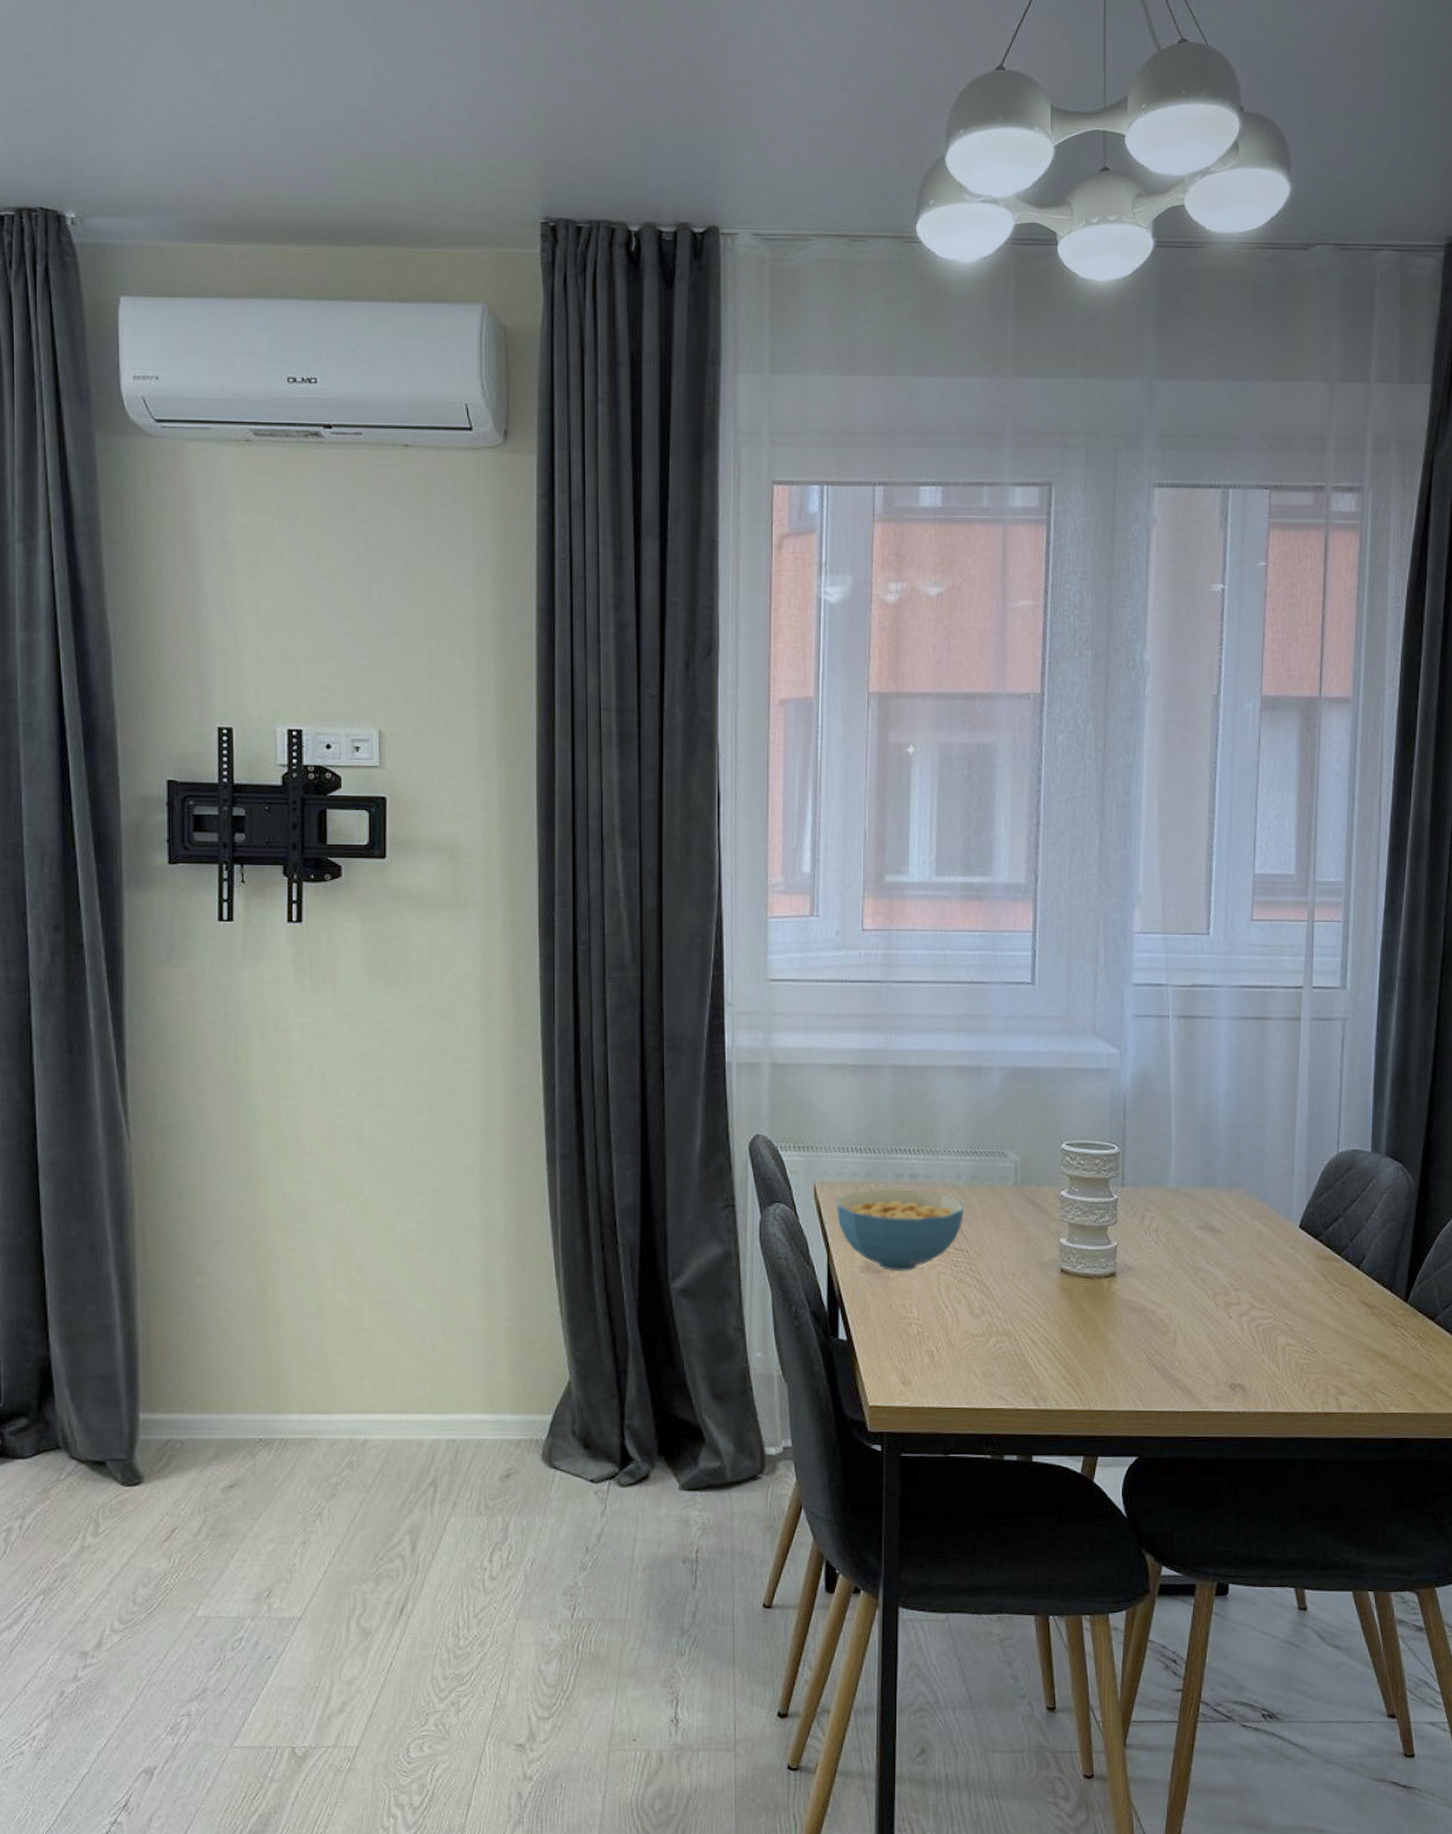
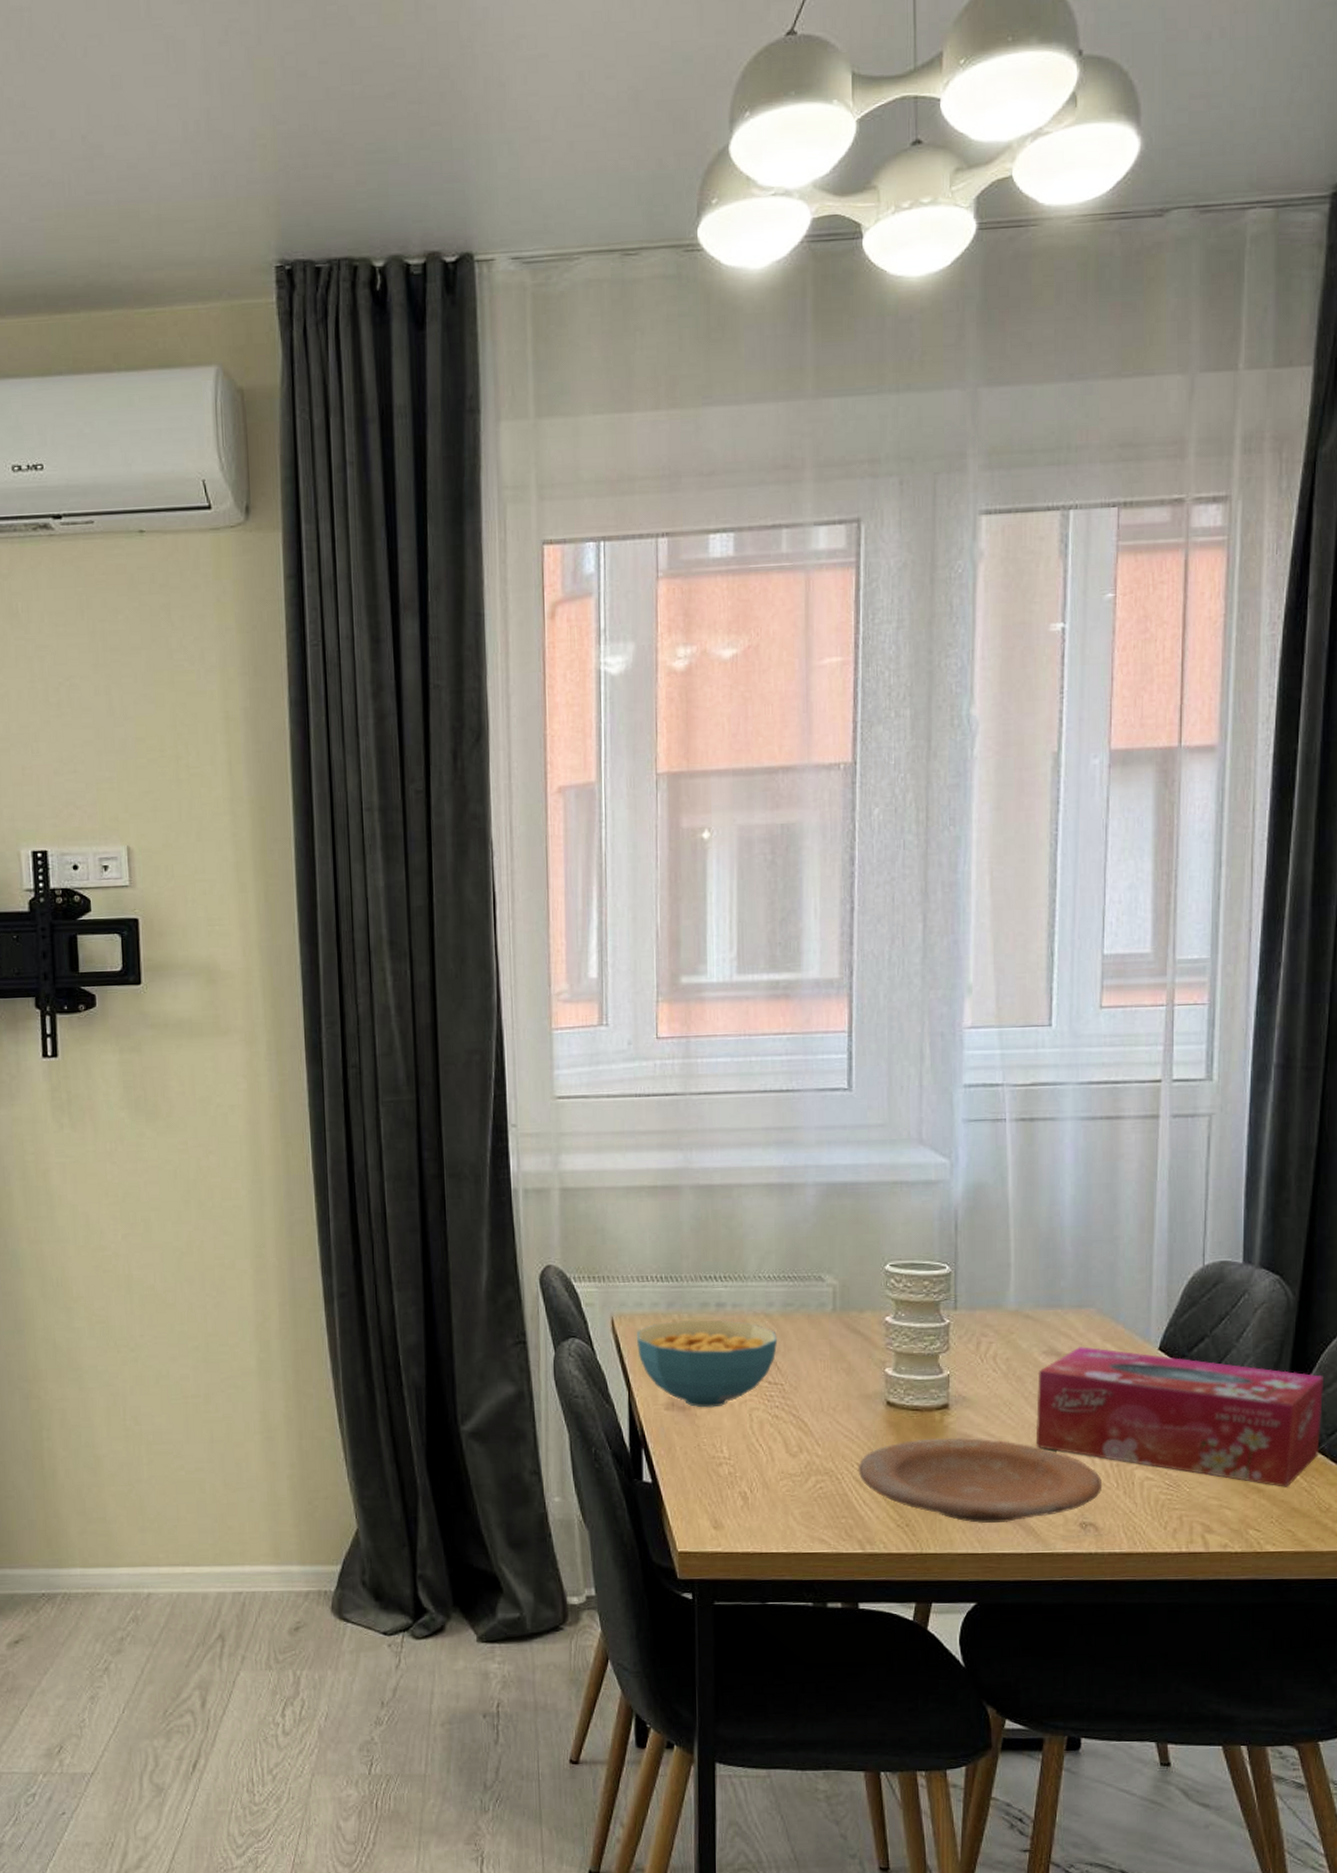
plate: none [1034,1303,1250,1384] -> present [858,1437,1103,1524]
tissue box: none [1191,1223,1440,1354] -> present [1035,1347,1324,1487]

